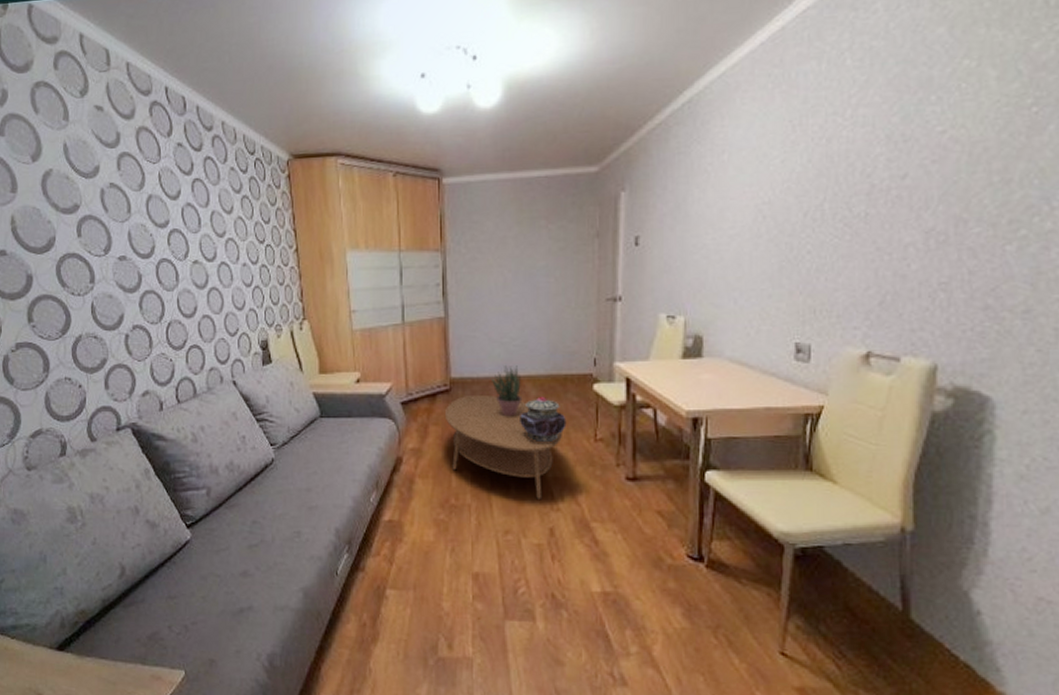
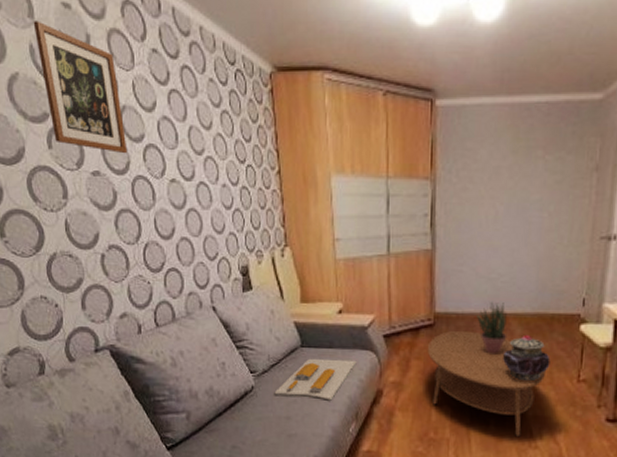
picture frame: none [68,122,153,239] -> present [33,20,128,154]
tray: none [294,428,376,470] -> present [274,358,357,401]

